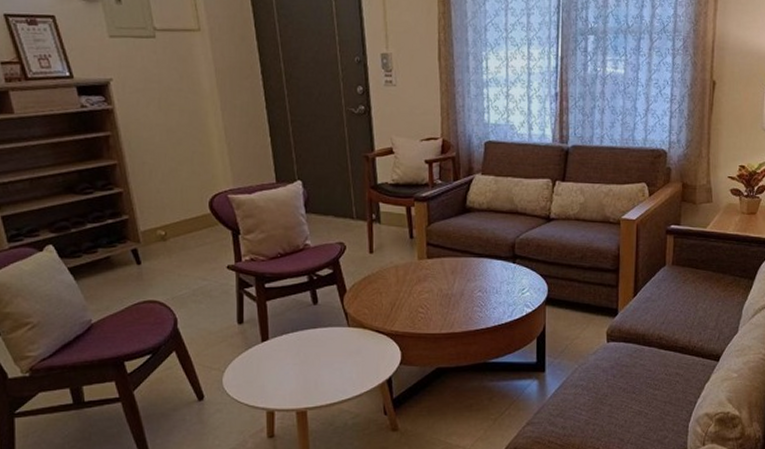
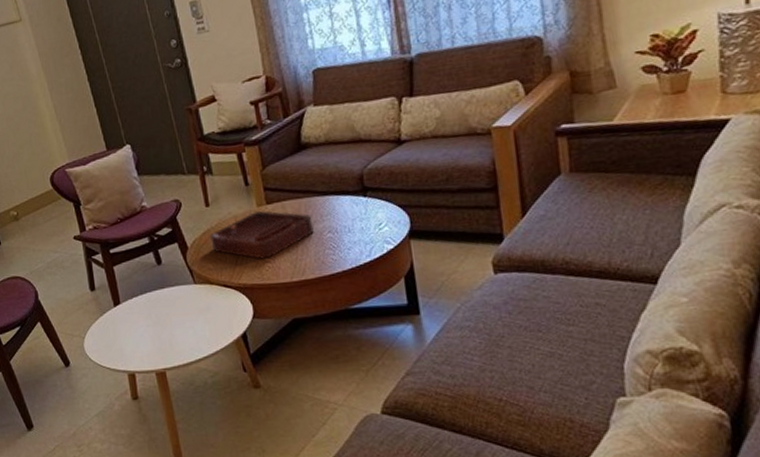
decorative tray: none [370,264,468,311] -> present [210,211,314,260]

